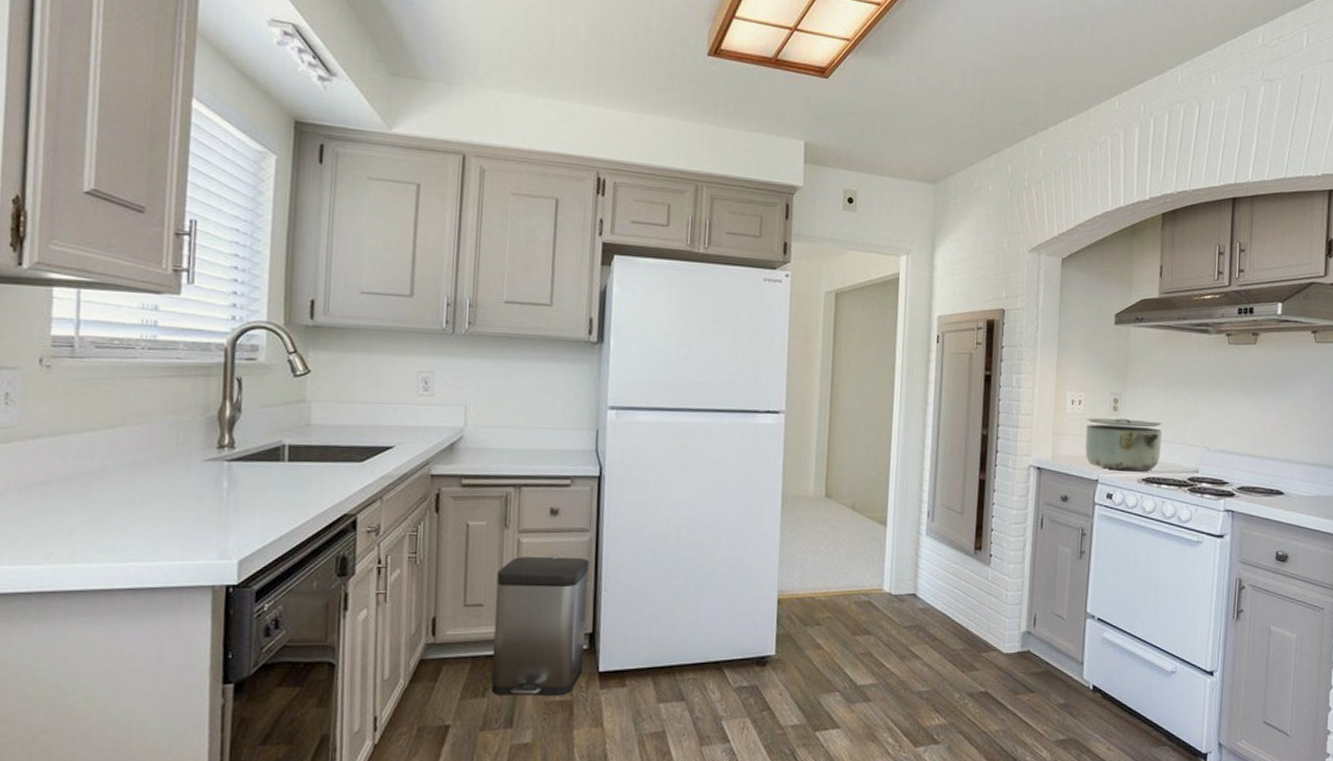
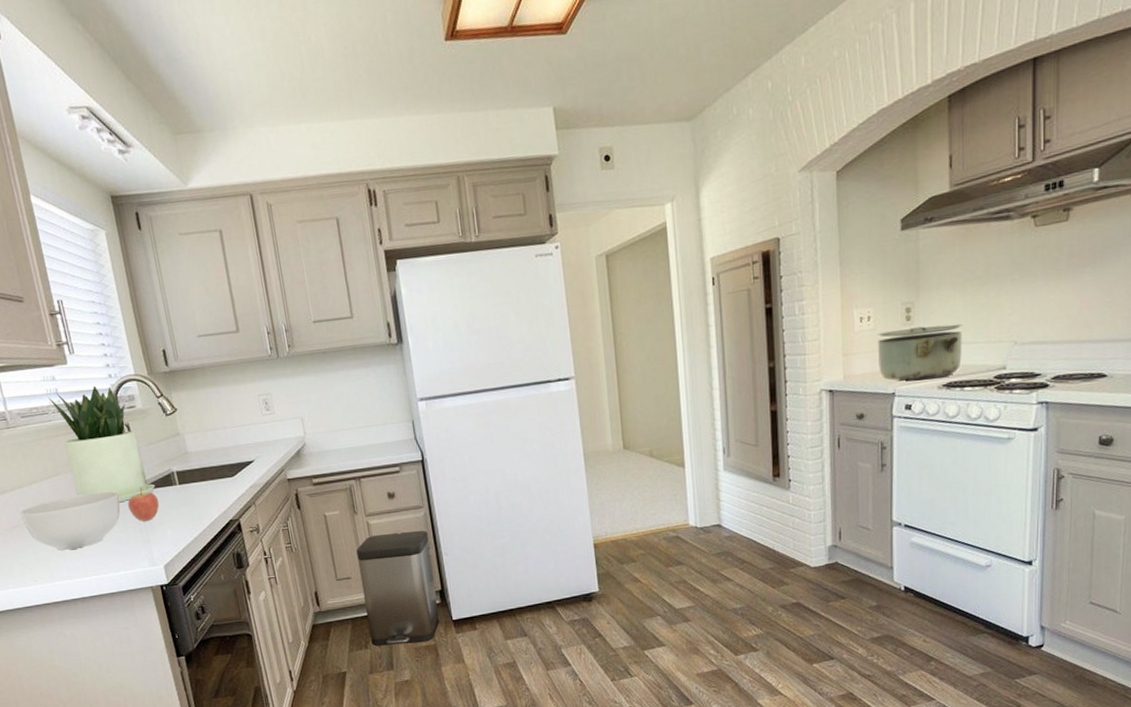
bowl: none [52,455,202,525] -> present [20,491,121,551]
planter: none [141,325,256,473] -> present [48,385,156,503]
fruit: none [211,457,255,502] -> present [128,487,160,522]

